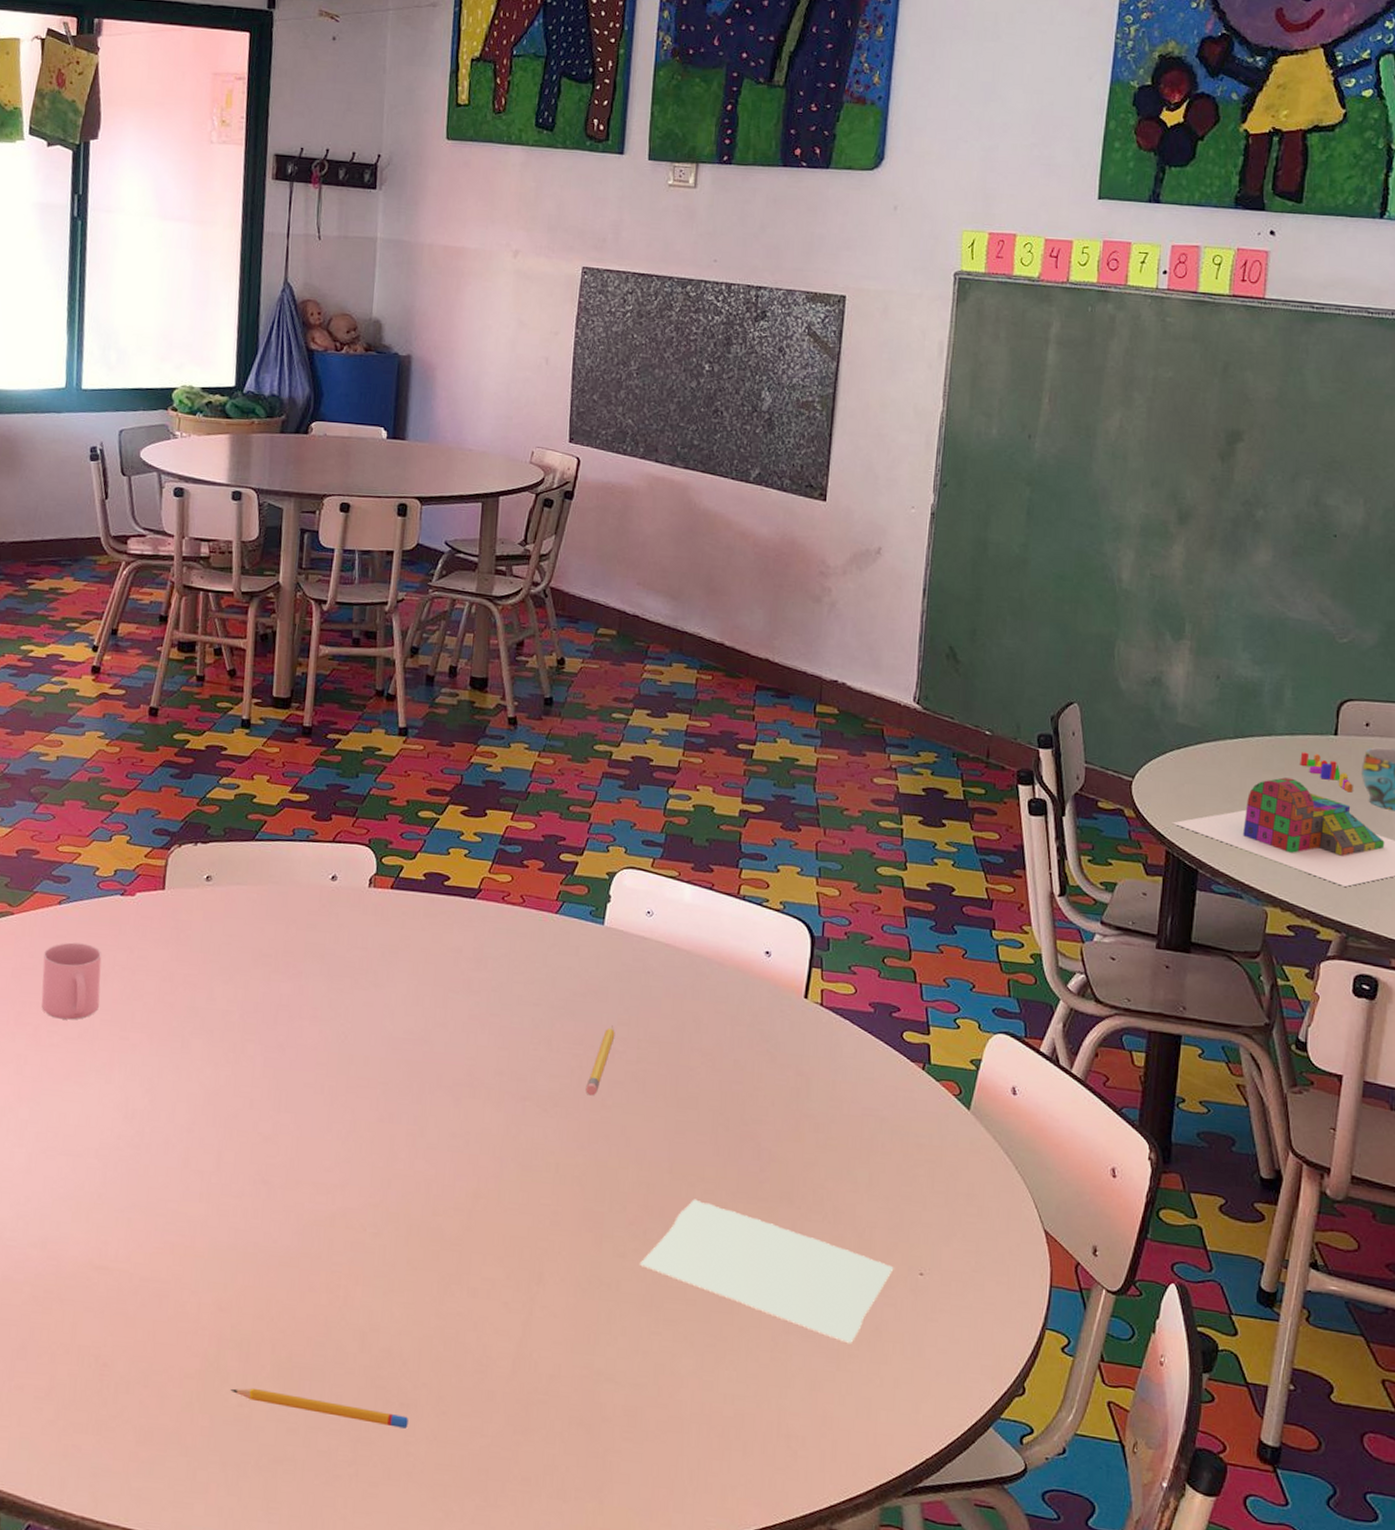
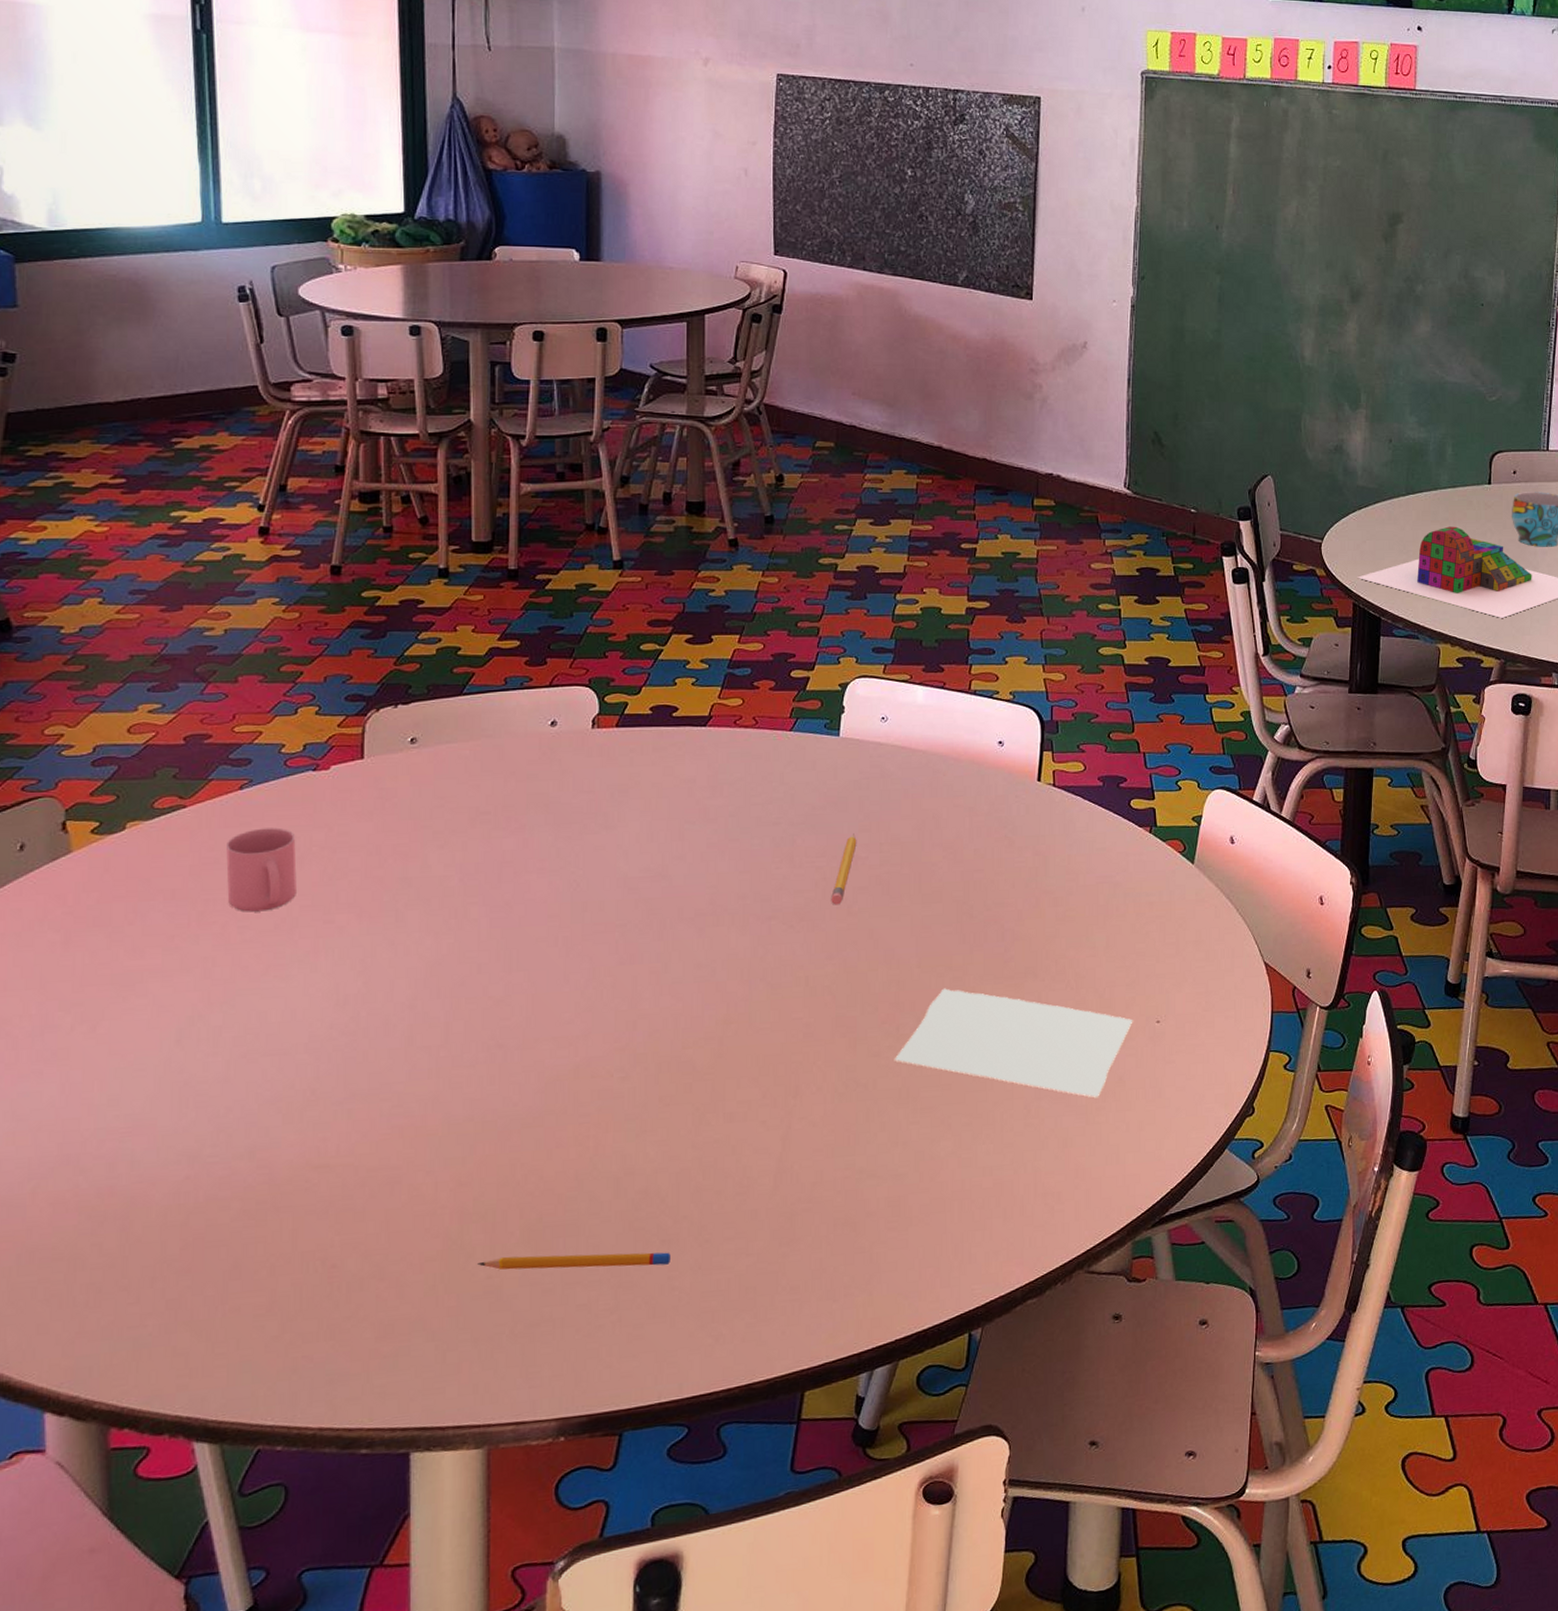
toy blocks: present [1300,752,1353,793] -> none [1461,502,1505,534]

